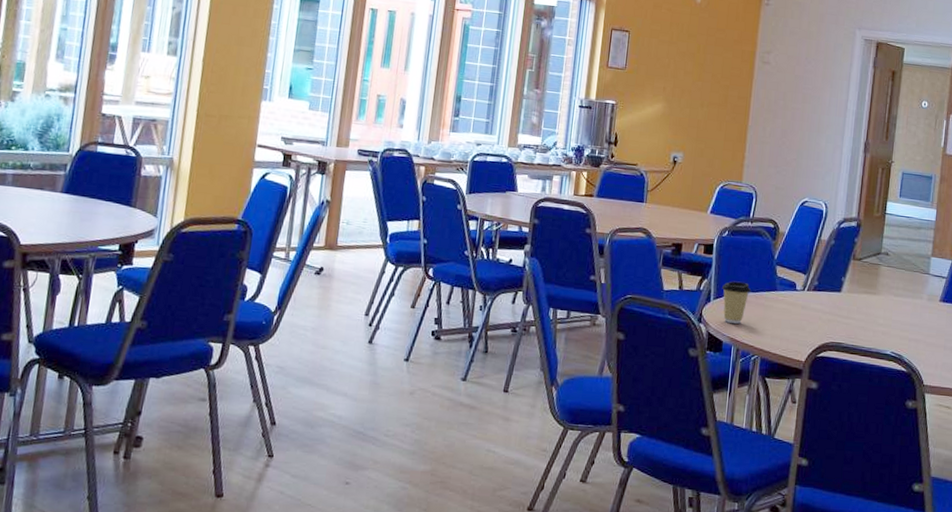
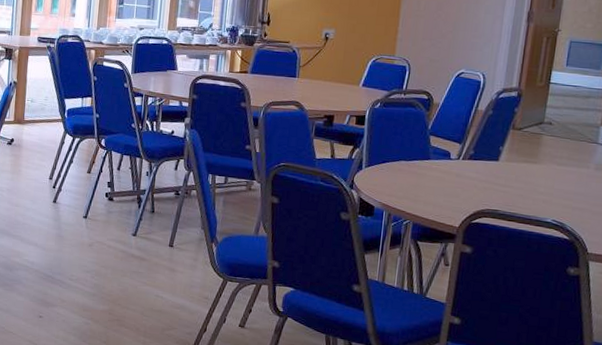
coffee cup: present [722,281,752,324] -> none [374,150,404,190]

